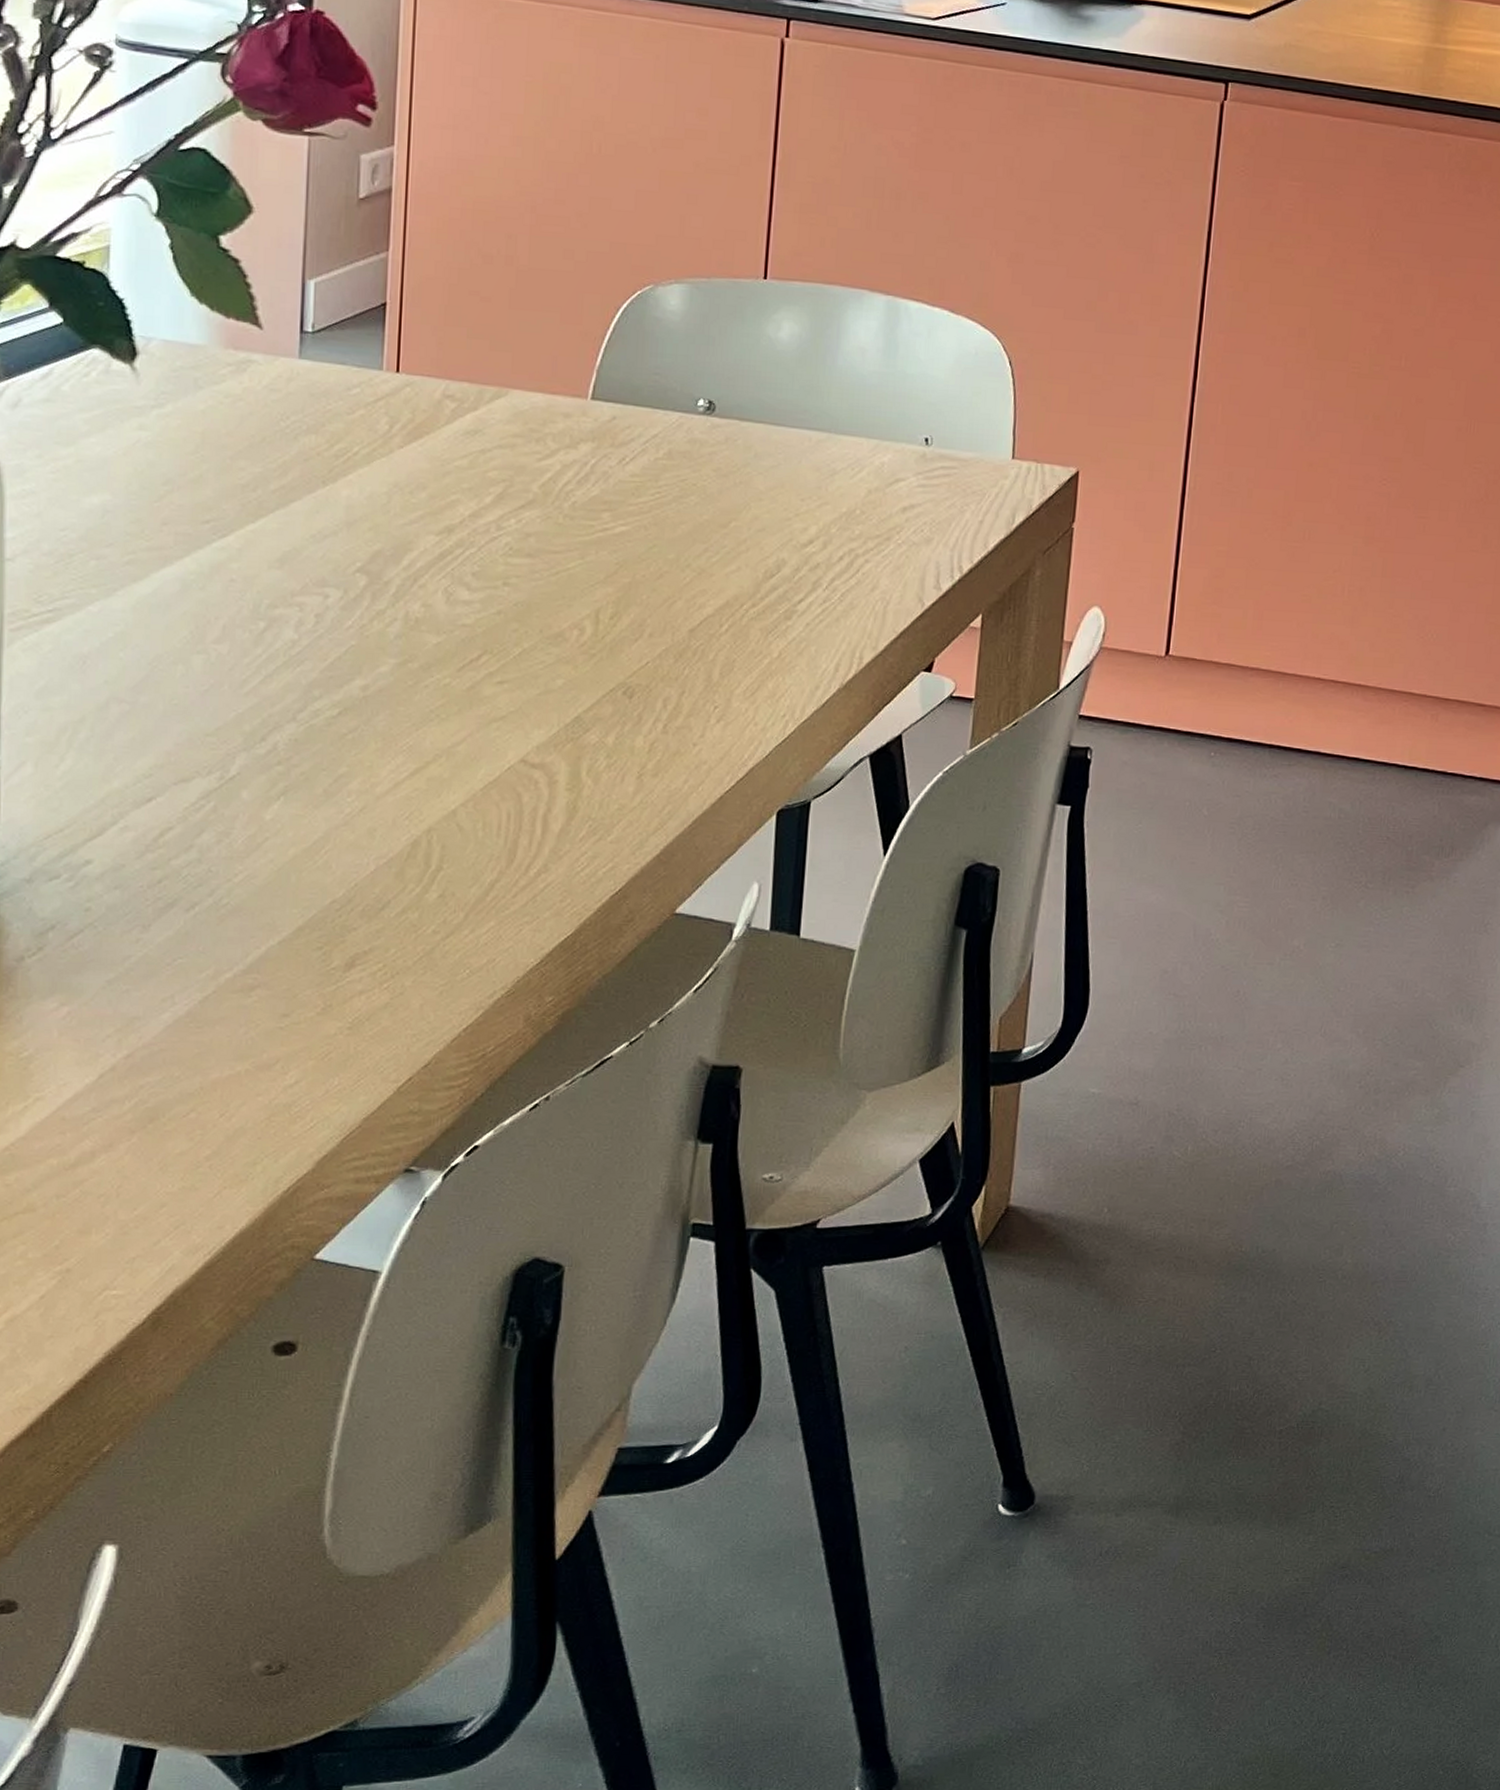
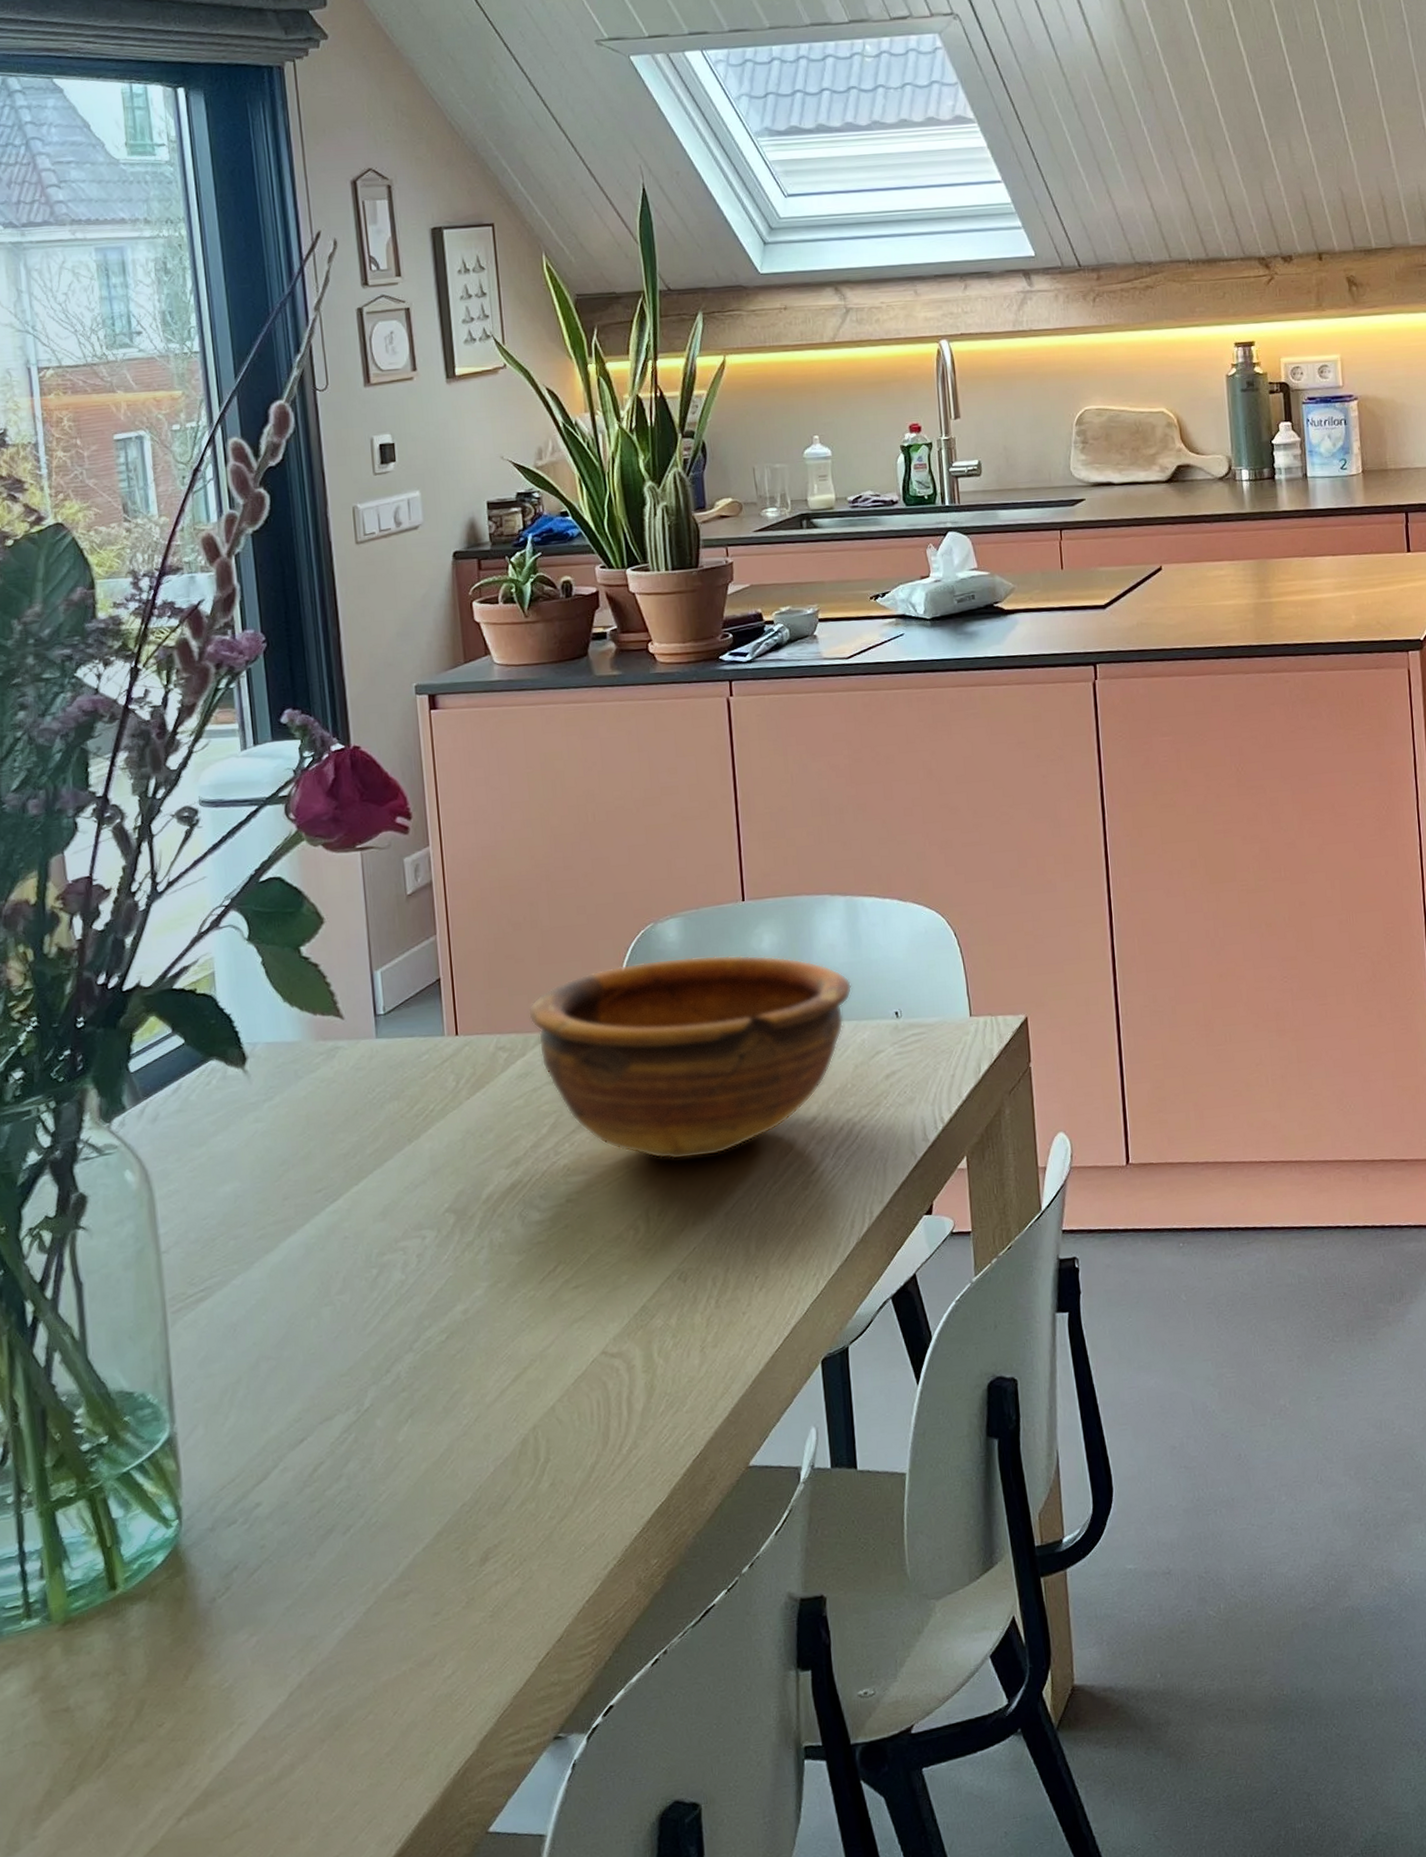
bowl: none [487,326,879,563] -> present [528,954,852,1160]

